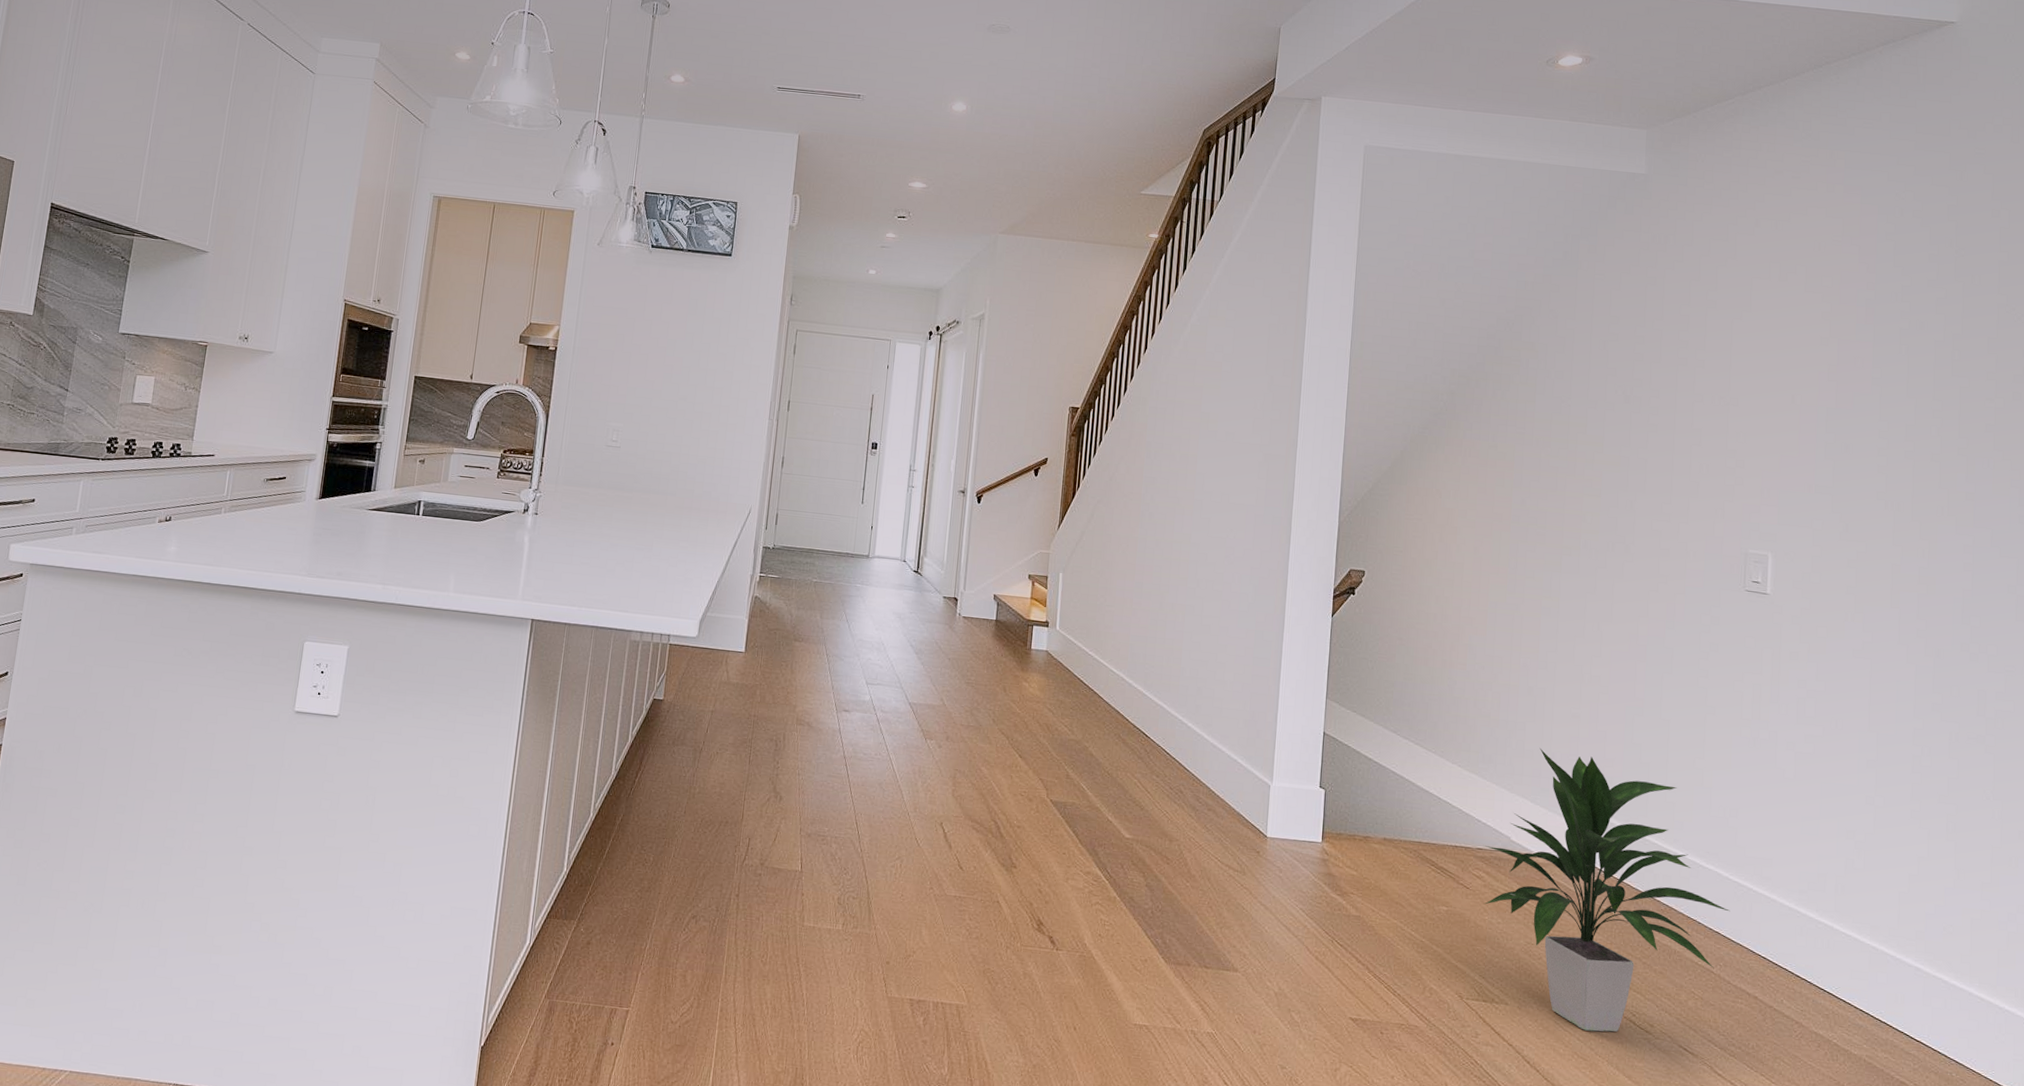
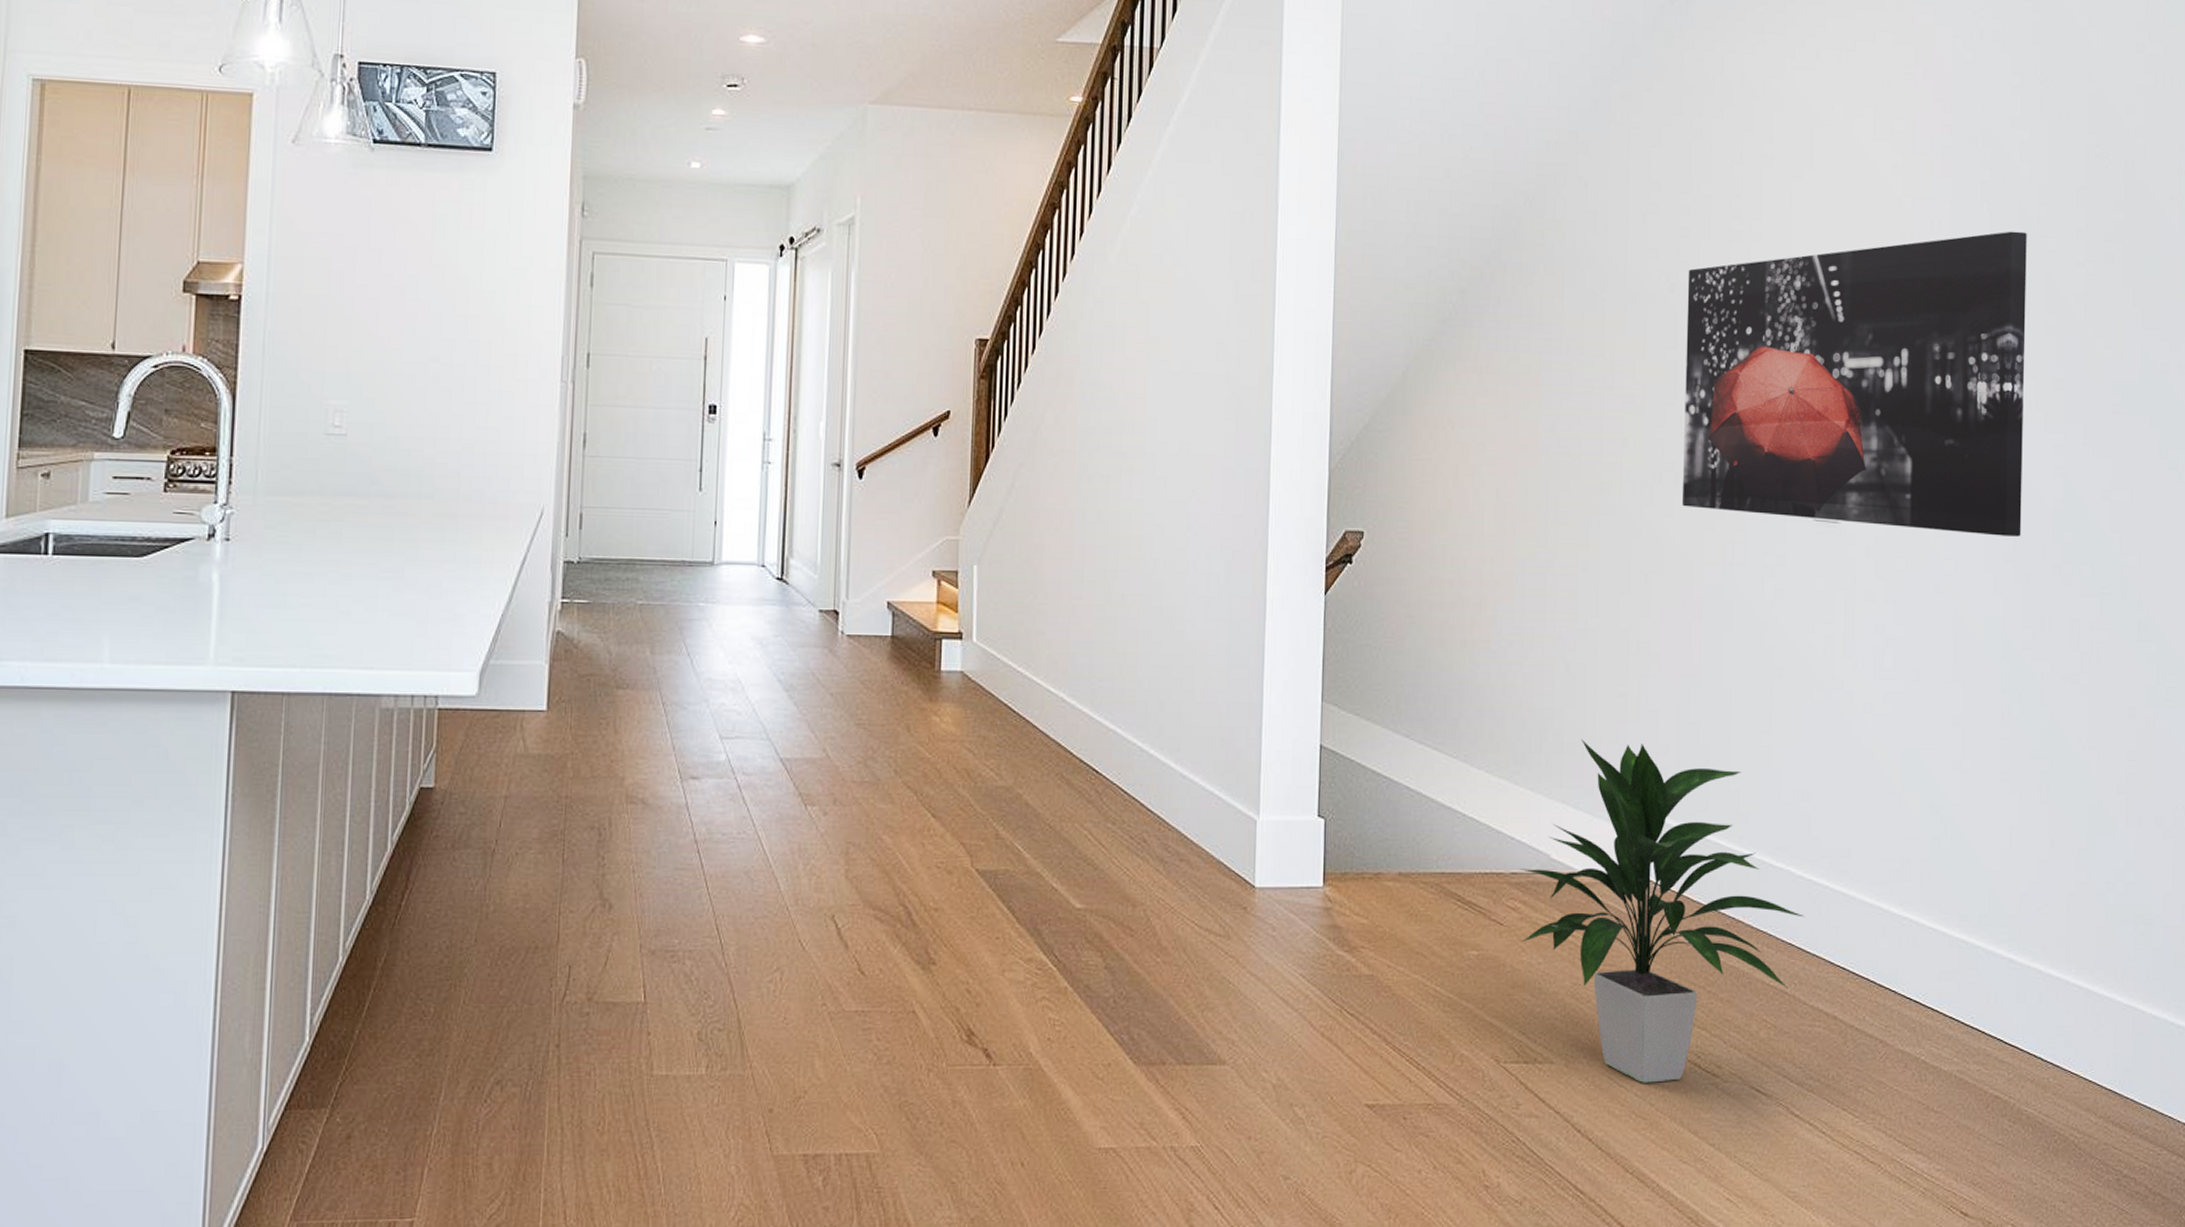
wall art: none [1632,369,1941,618] -> present [1683,231,2027,537]

